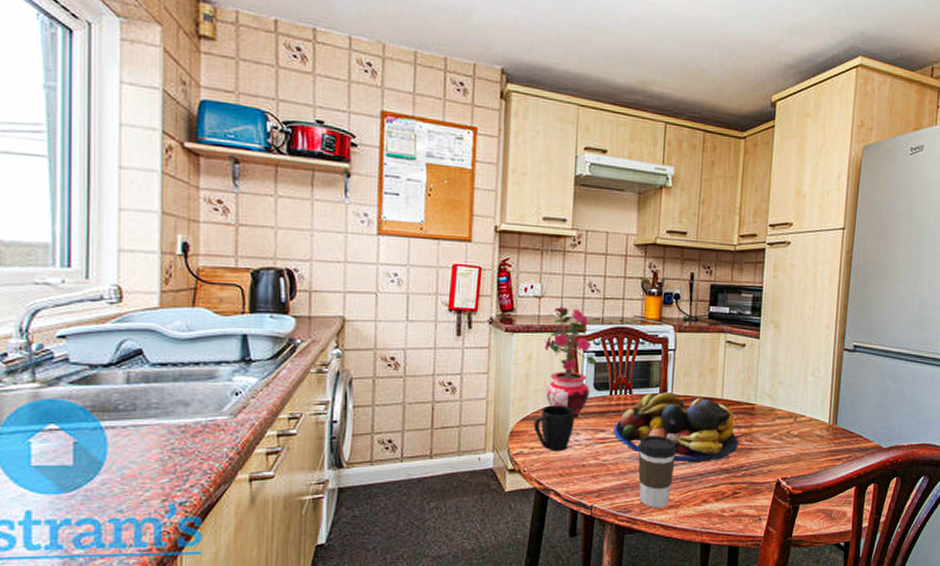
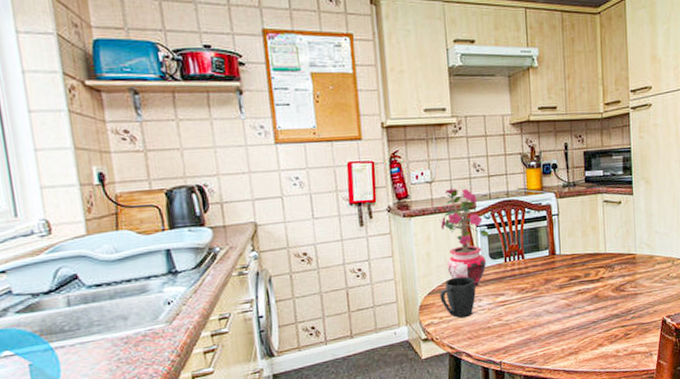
fruit bowl: present [614,392,739,463] -> none [512,253,625,314]
coffee cup: present [637,435,677,508] -> none [535,292,571,357]

